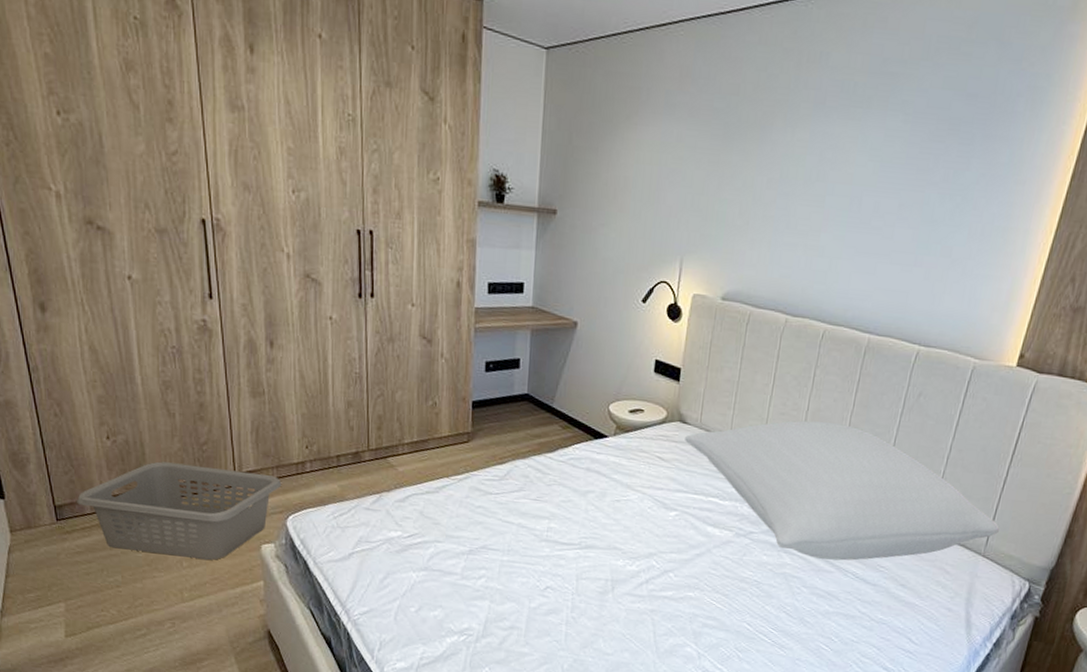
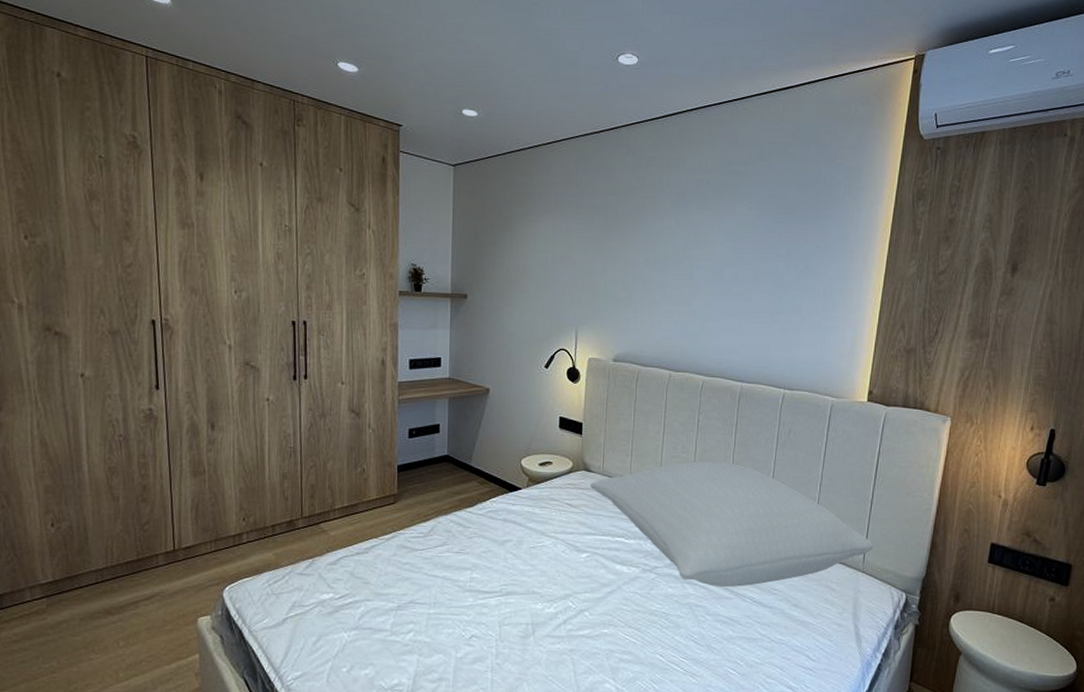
laundry basket: present [77,461,282,560] -> none [17,544,220,637]

